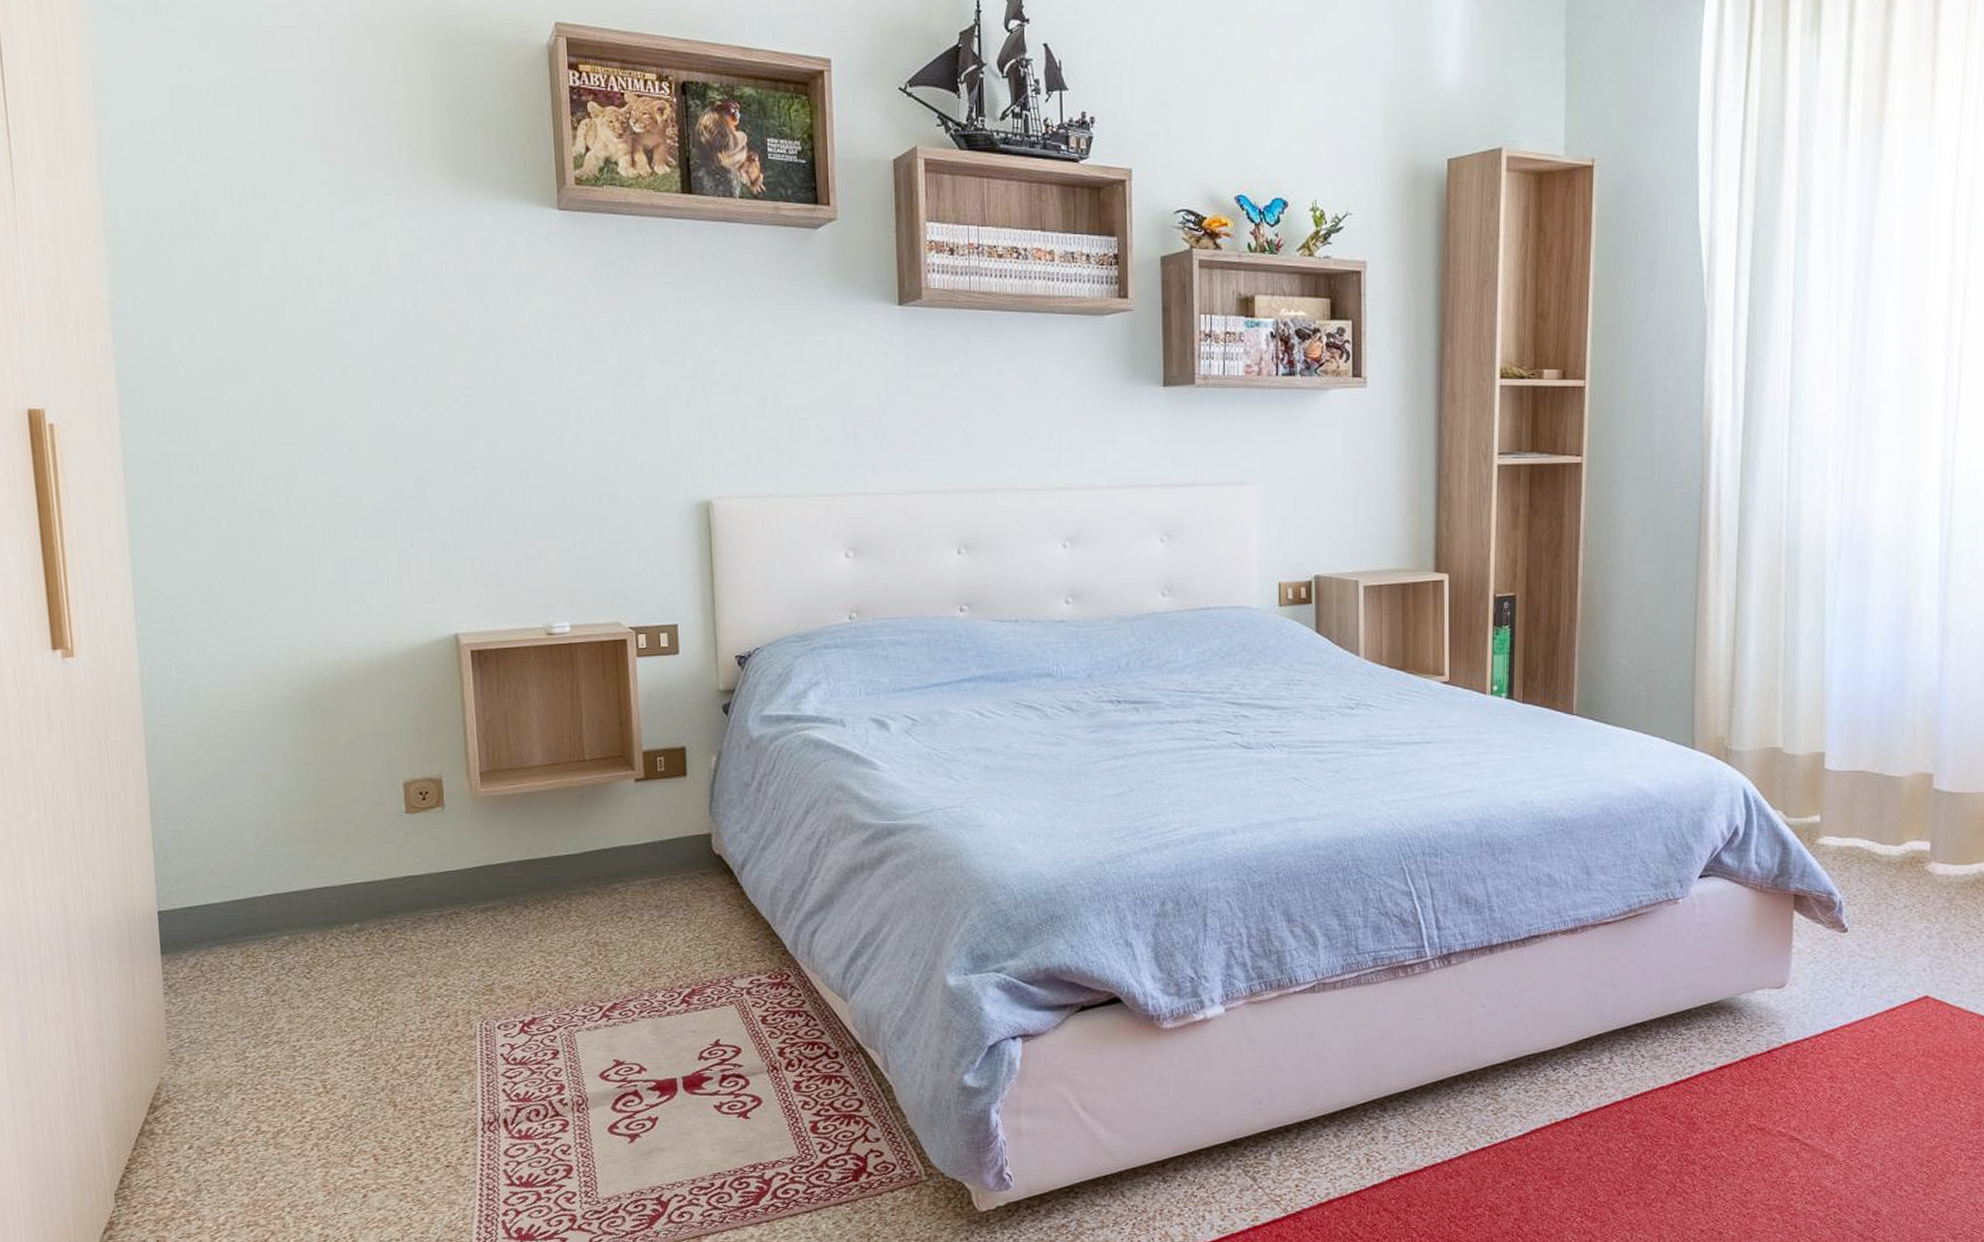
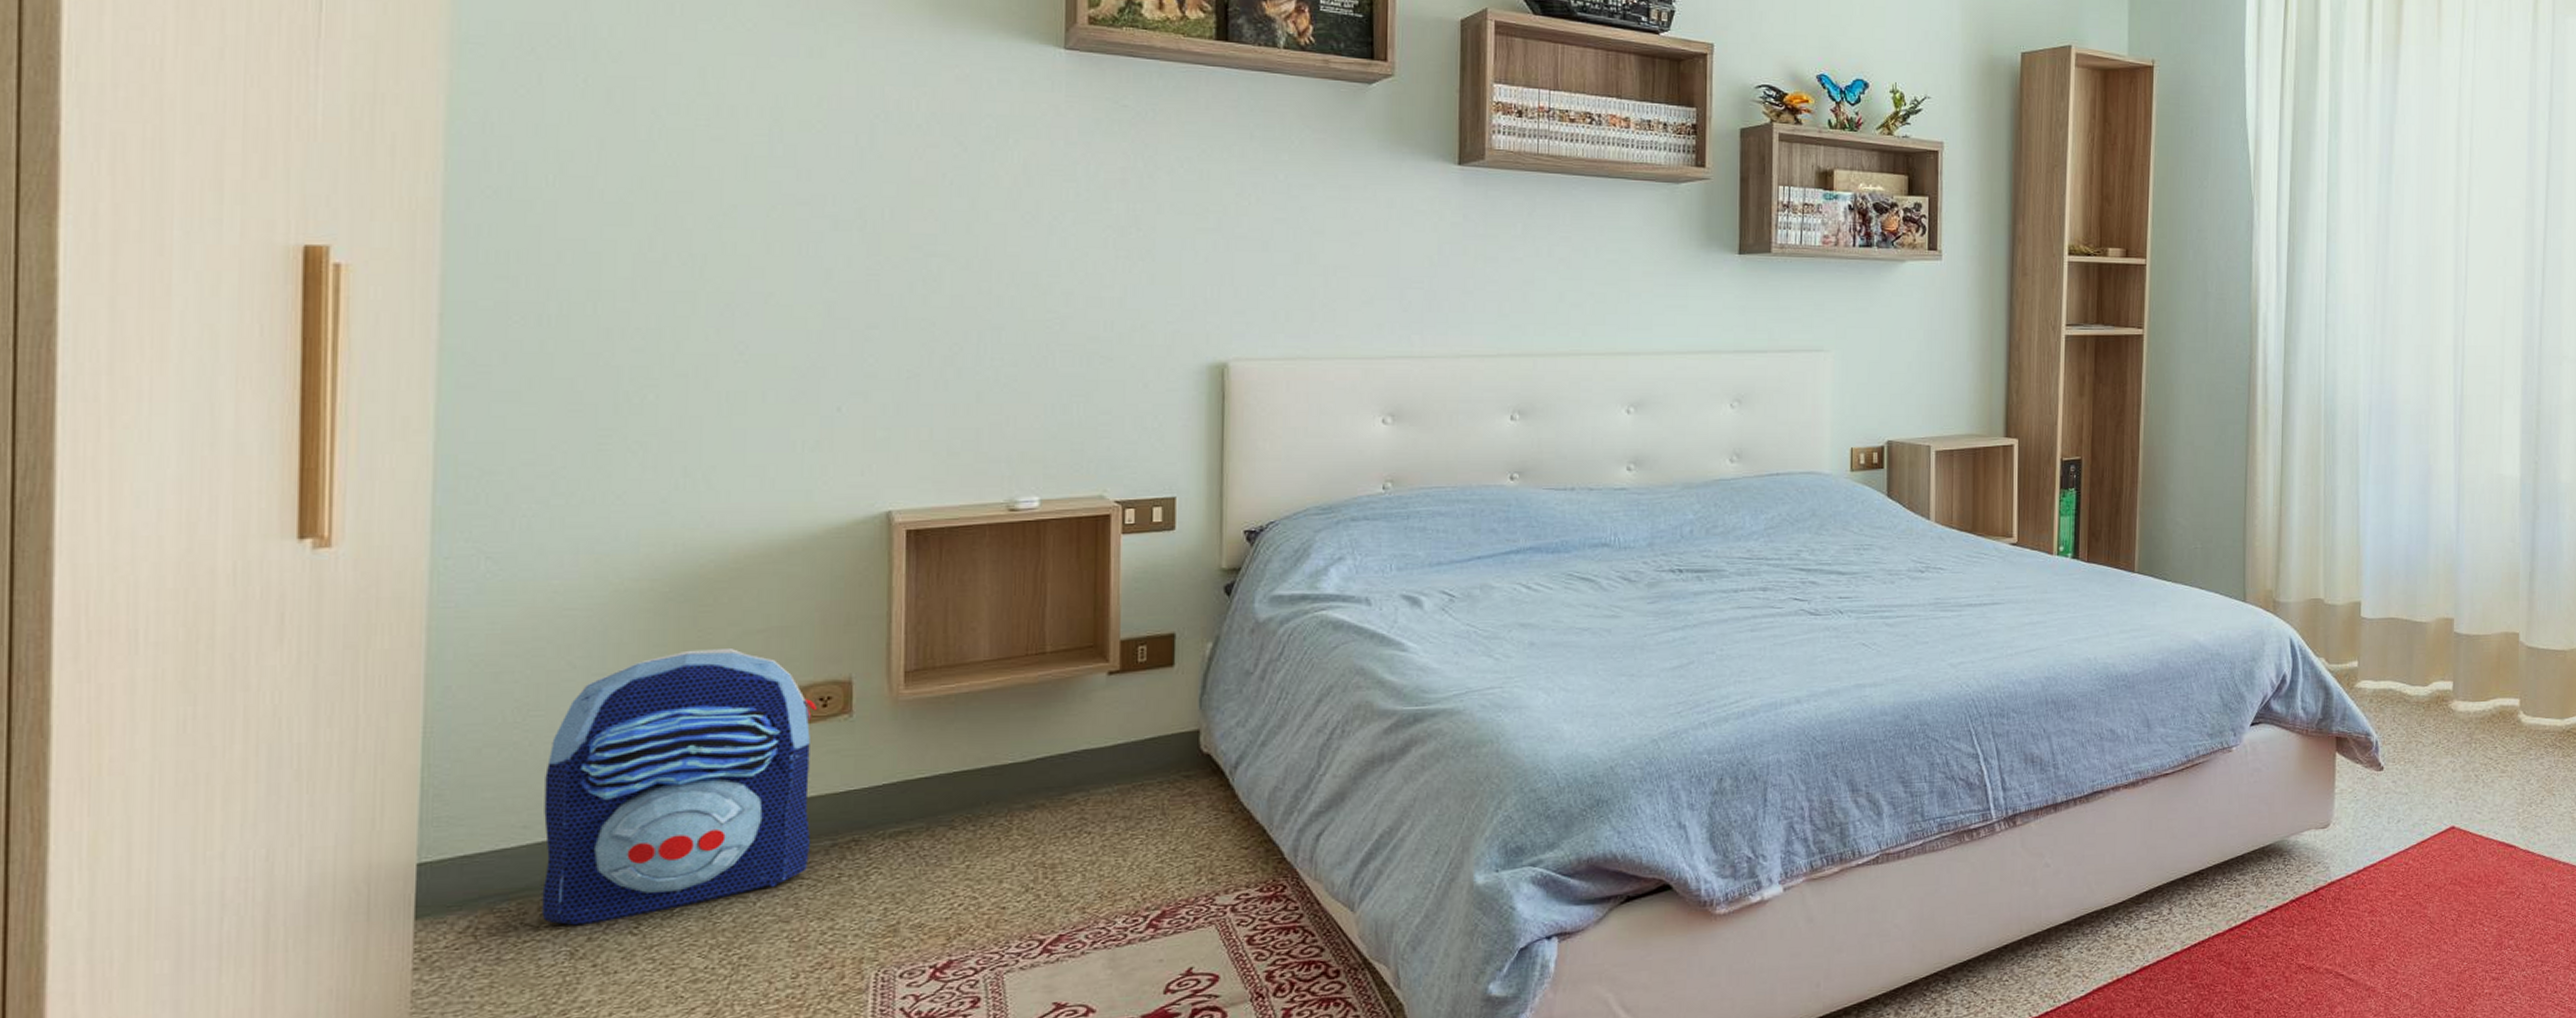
backpack: none [234,748,425,968] -> present [541,649,818,926]

